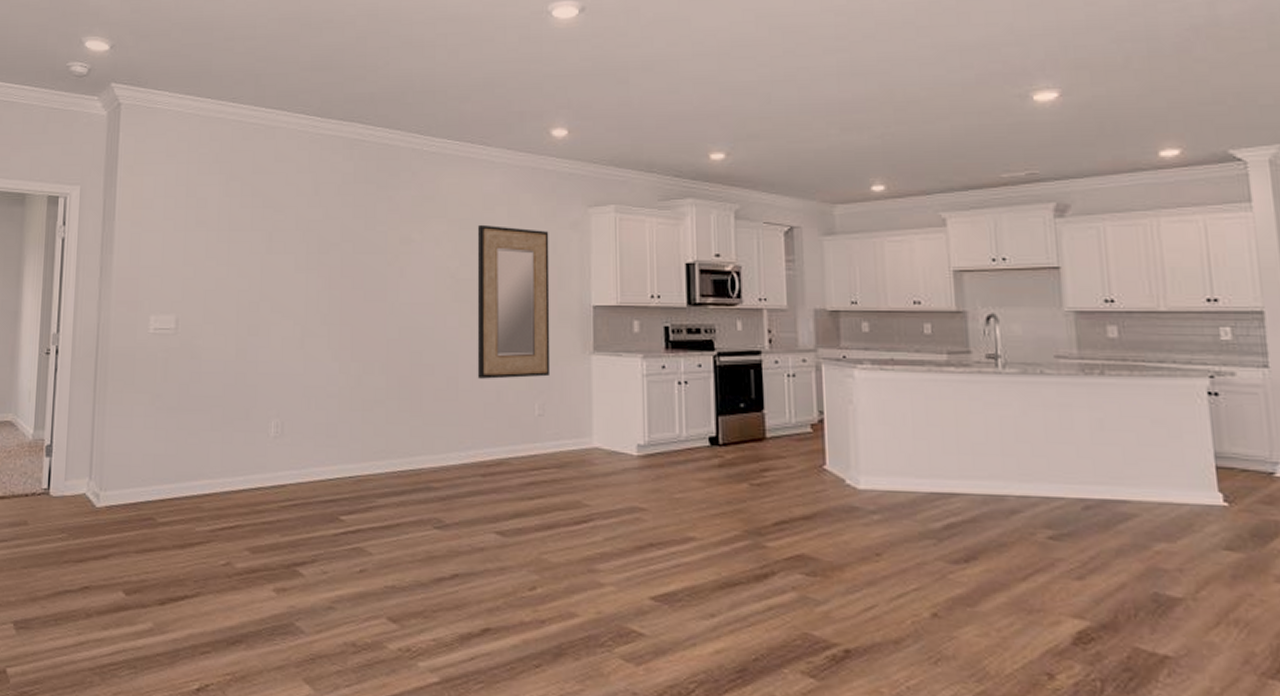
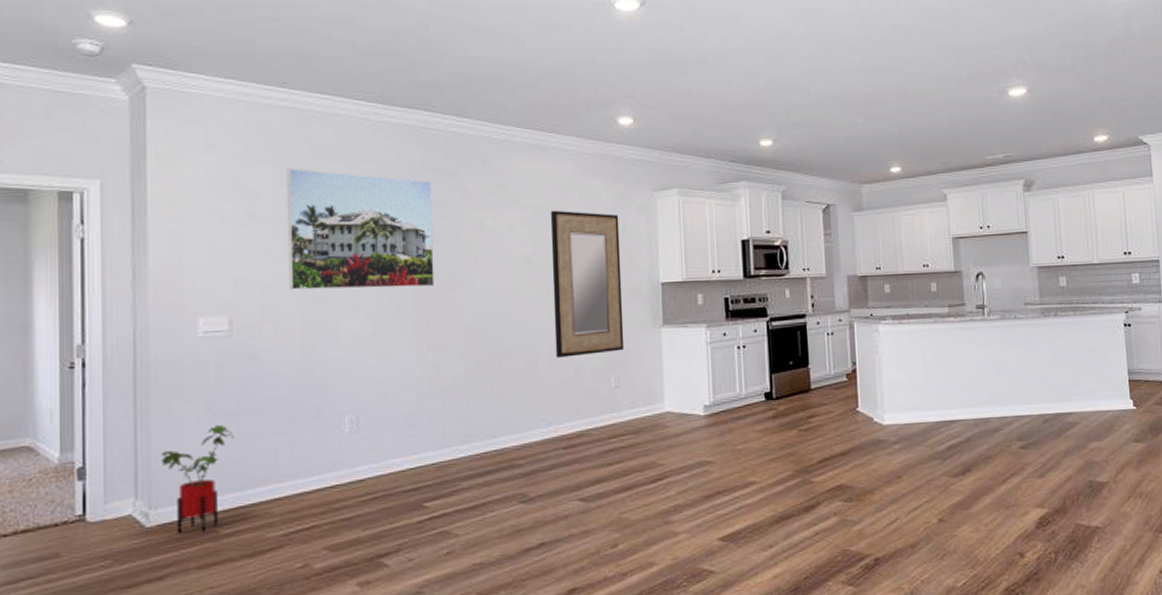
house plant: none [112,416,174,519] -> present [161,424,234,533]
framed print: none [229,177,362,298] -> present [287,168,435,290]

